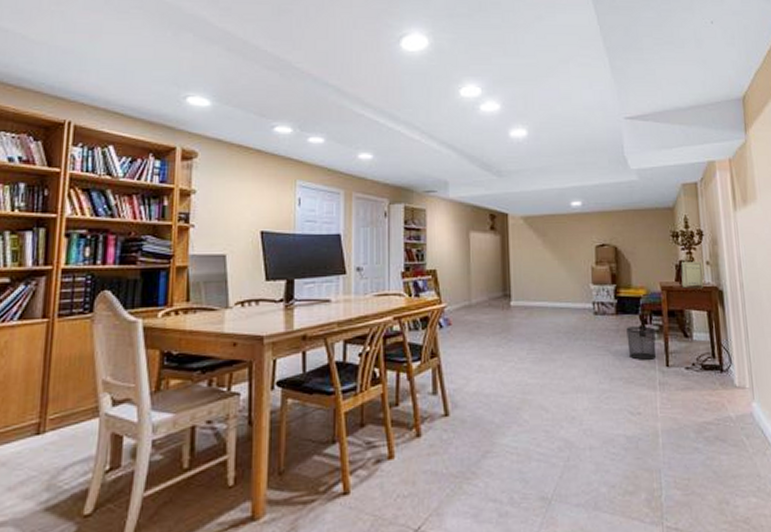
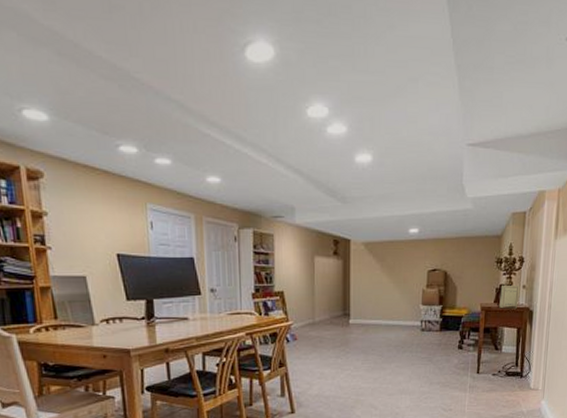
waste bin: present [626,326,657,360] -> none [447,341,471,368]

